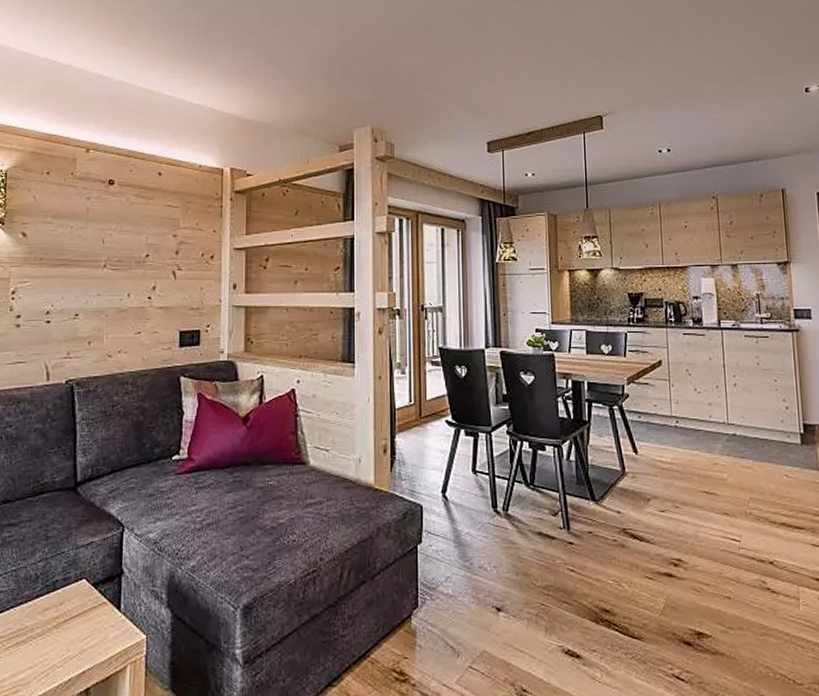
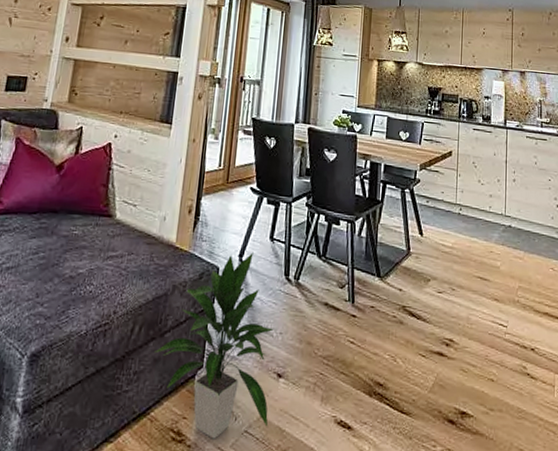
indoor plant: none [367,487,493,677] -> present [154,252,274,439]

